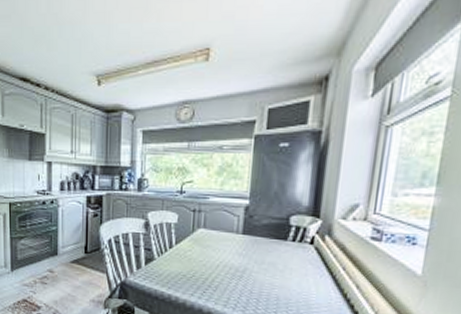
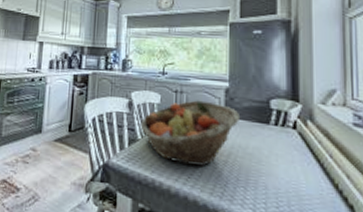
fruit basket: none [157,219,259,282] -> present [140,100,241,166]

